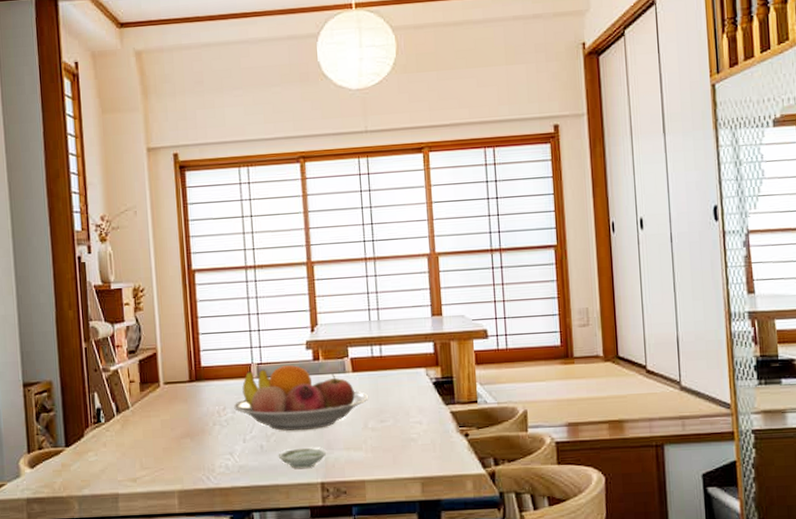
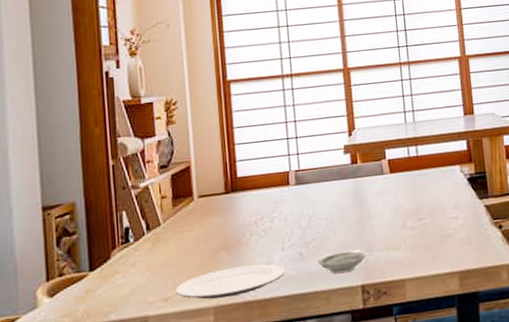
plate: none [143,453,246,483] -> present [175,264,285,300]
fruit bowl: present [234,365,368,431] -> none [272,170,406,236]

